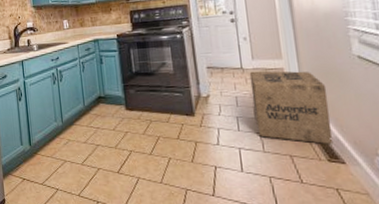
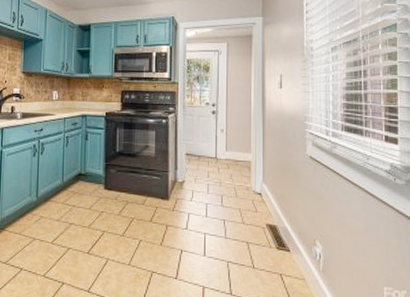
cardboard box: present [249,70,334,144] -> none [221,161,283,233]

